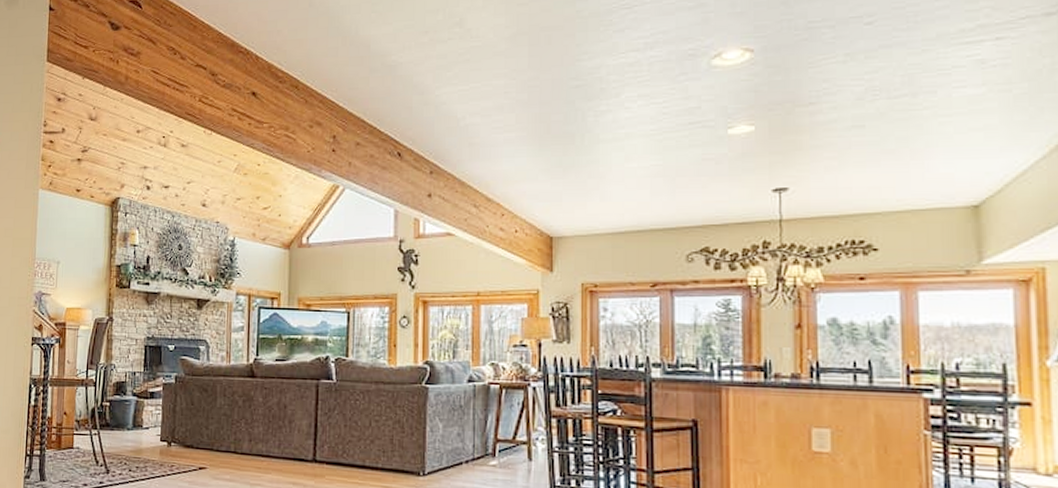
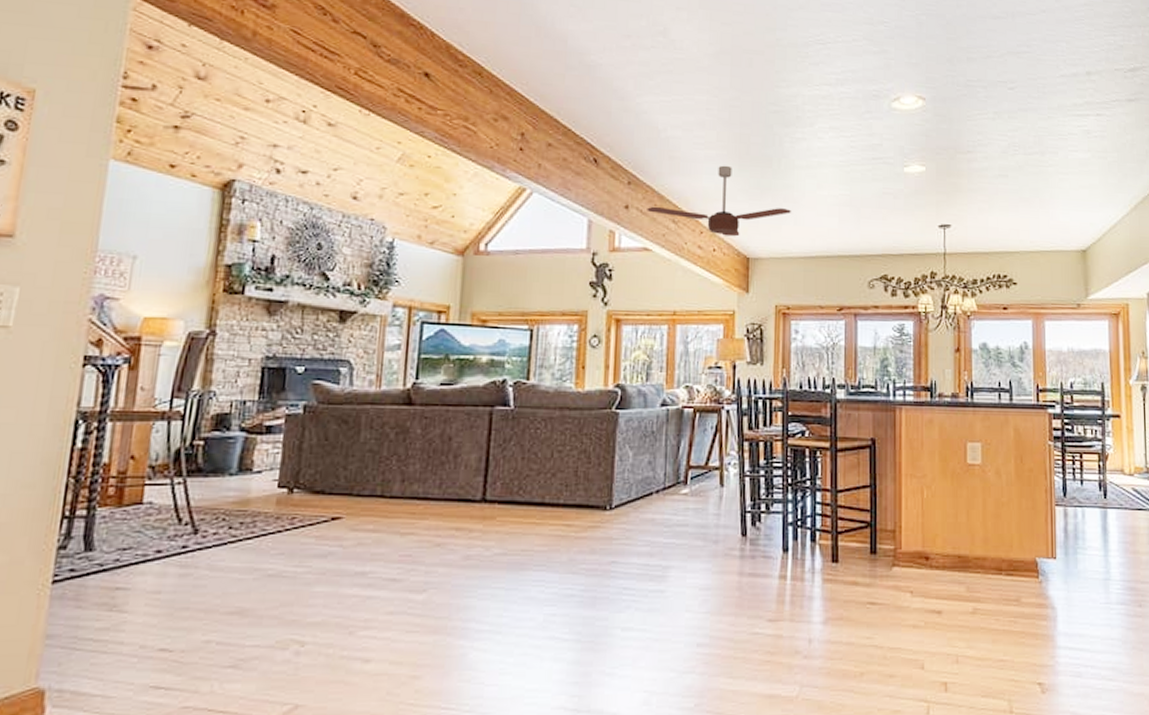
ceiling fan: none [449,146,596,217] -> present [647,165,791,237]

